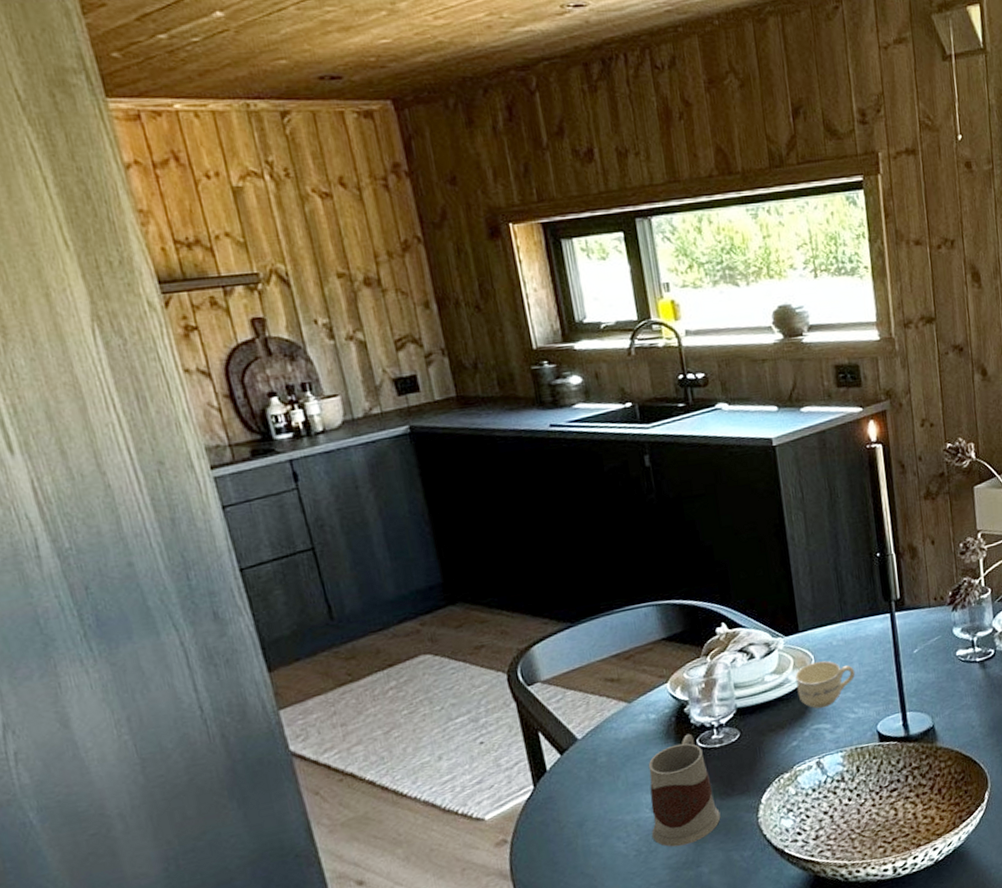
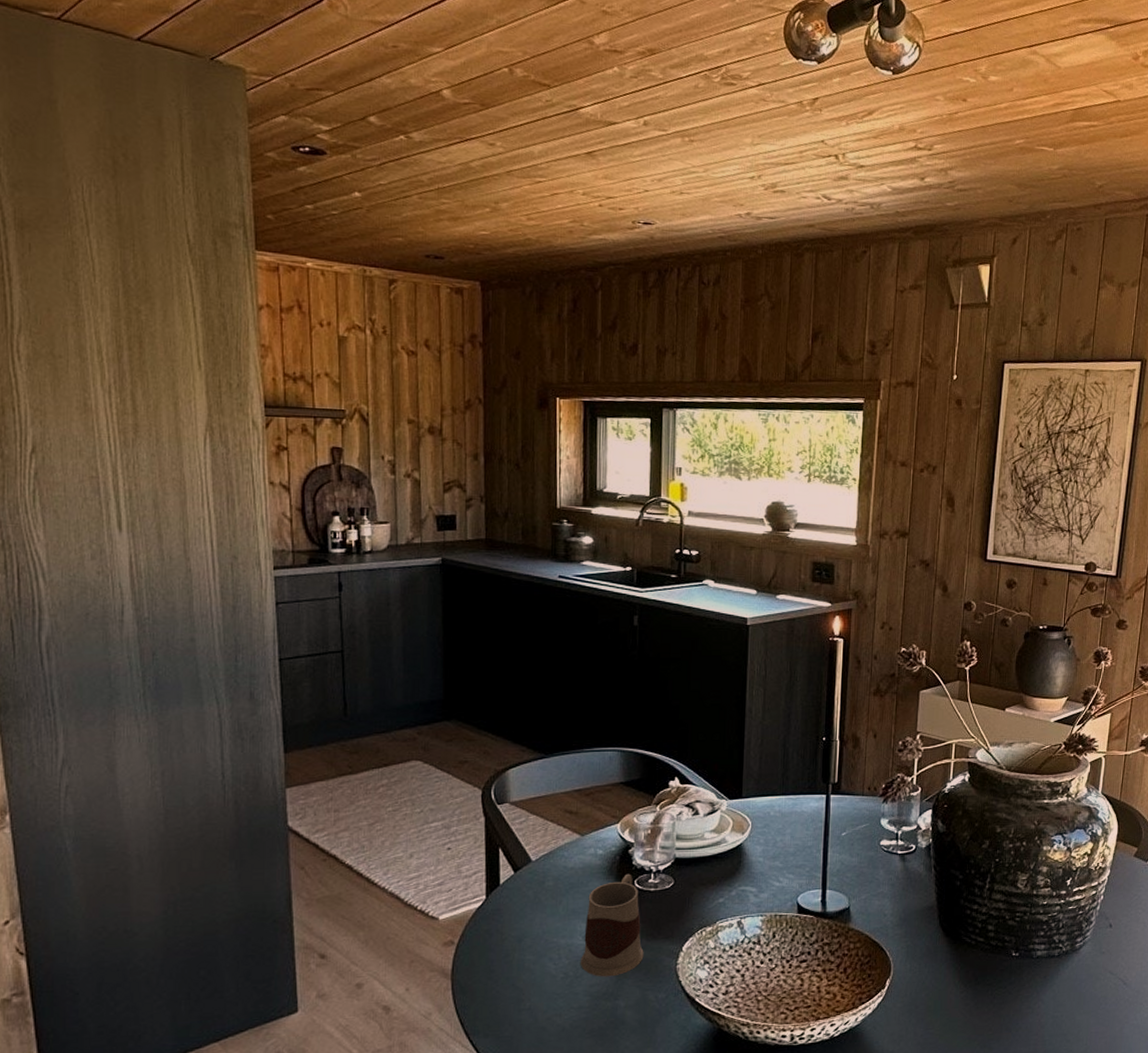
cup: present [795,660,856,709] -> none [731,828,786,872]

